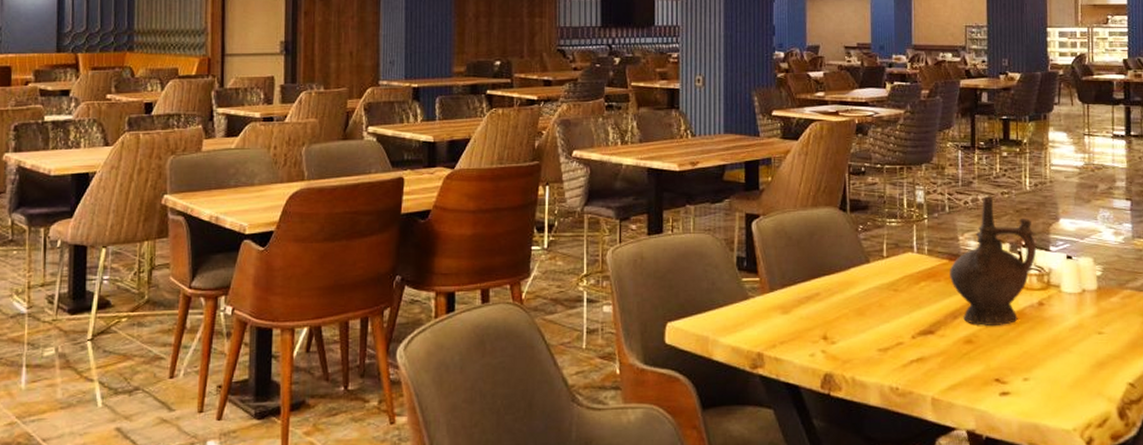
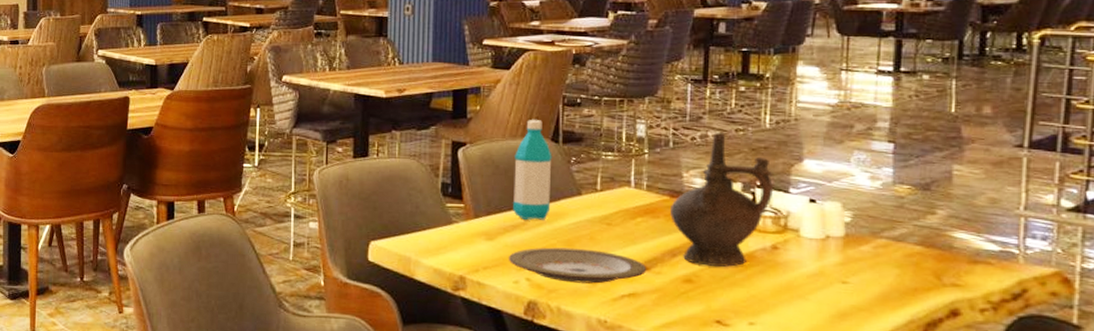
plate: none [803,316,932,352] -> present [508,247,647,284]
water bottle: none [806,189,842,290] -> present [513,120,552,220]

